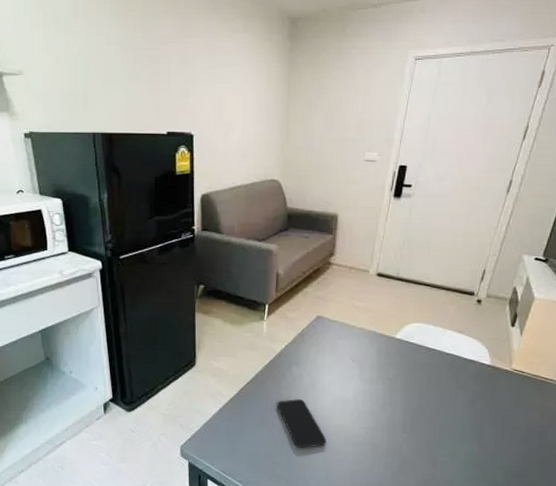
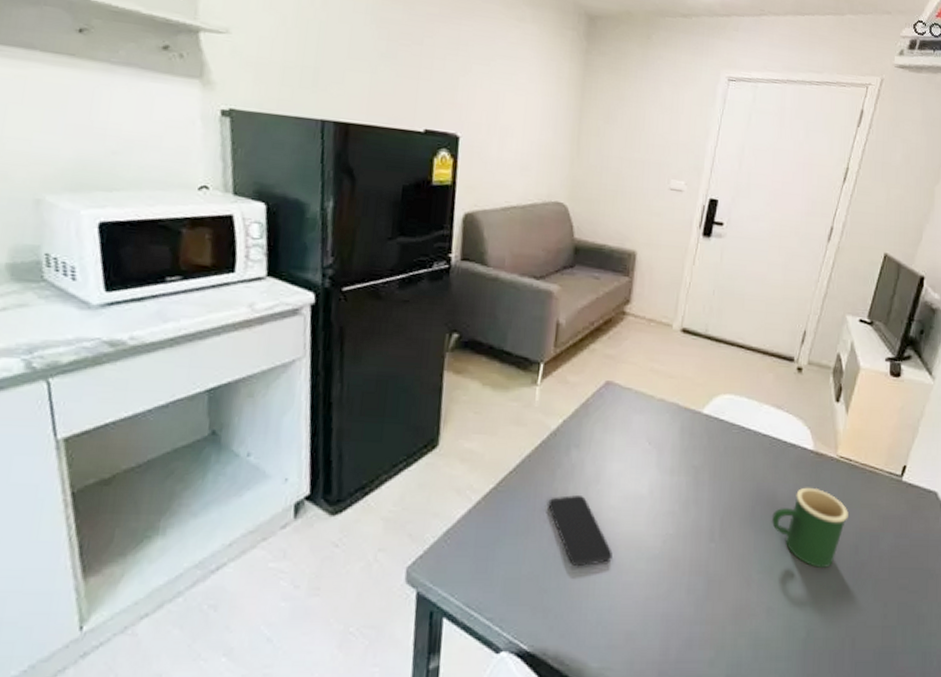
mug: none [454,393,520,454] -> present [772,487,848,568]

